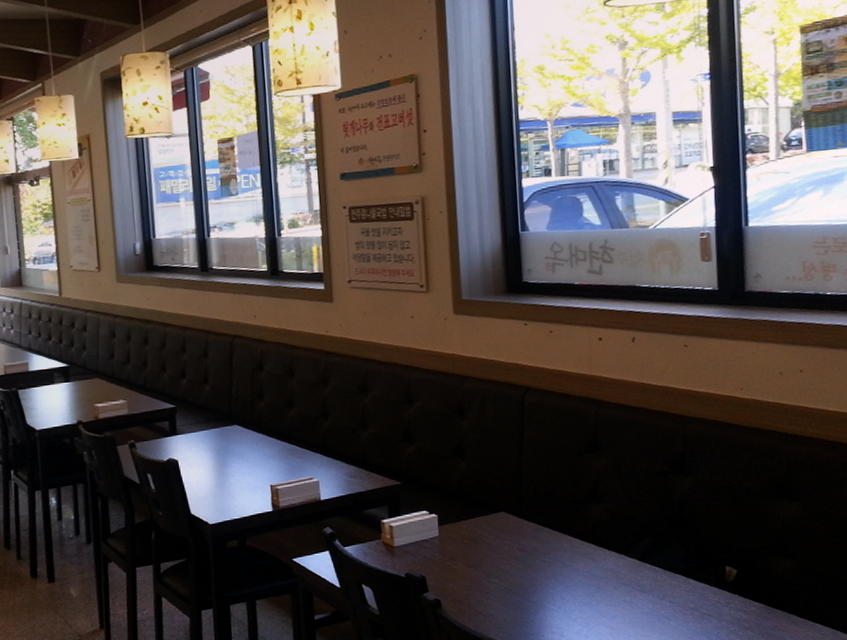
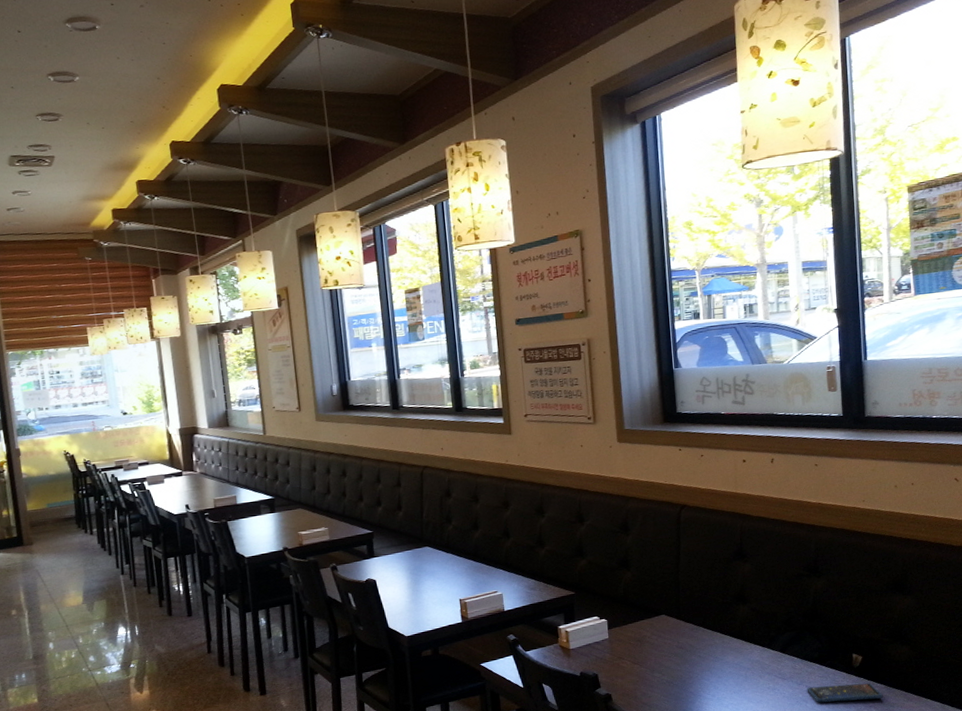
smartphone: none [670,601,762,622] -> present [807,682,883,703]

